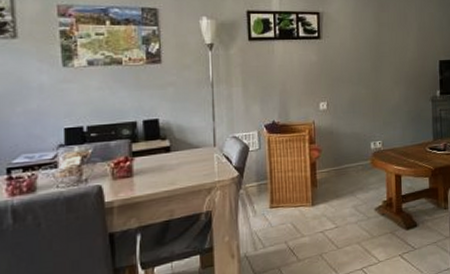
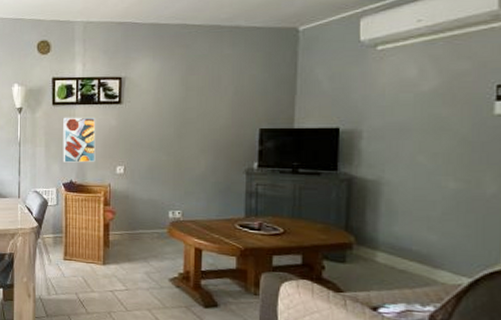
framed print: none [261,53,298,102] -> present [63,117,96,163]

